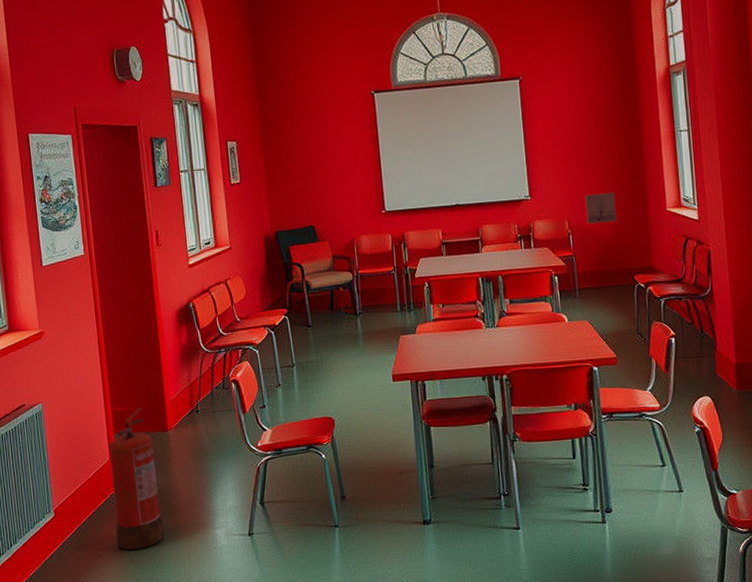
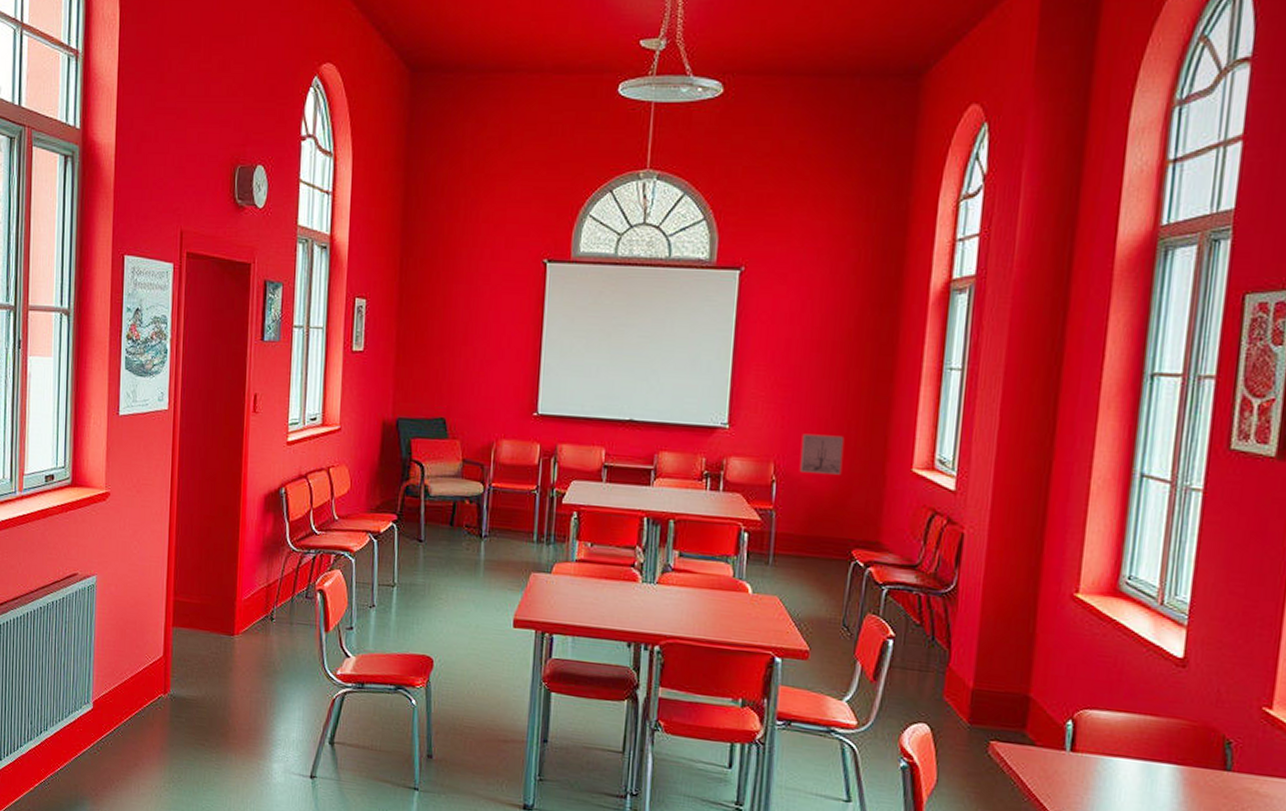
fire extinguisher: present [109,407,164,550] -> none [158,601,215,768]

